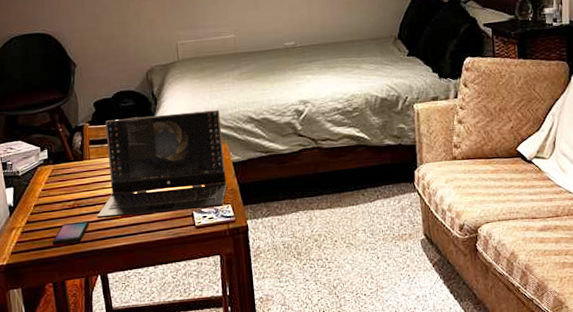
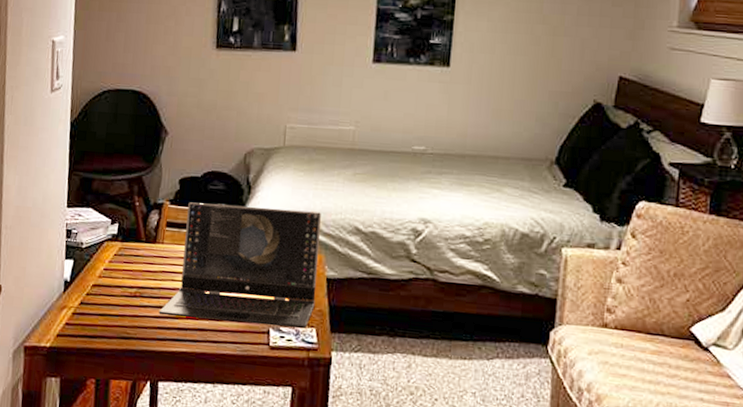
smartphone: present [52,221,90,246] -> none [103,313,150,338]

